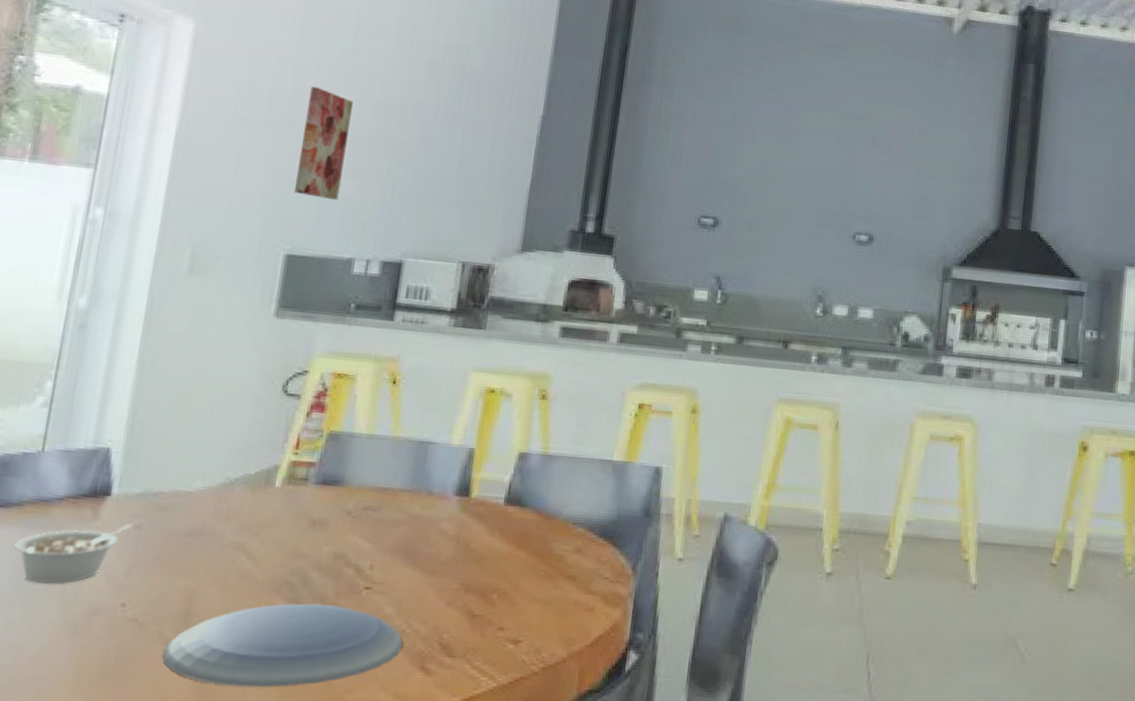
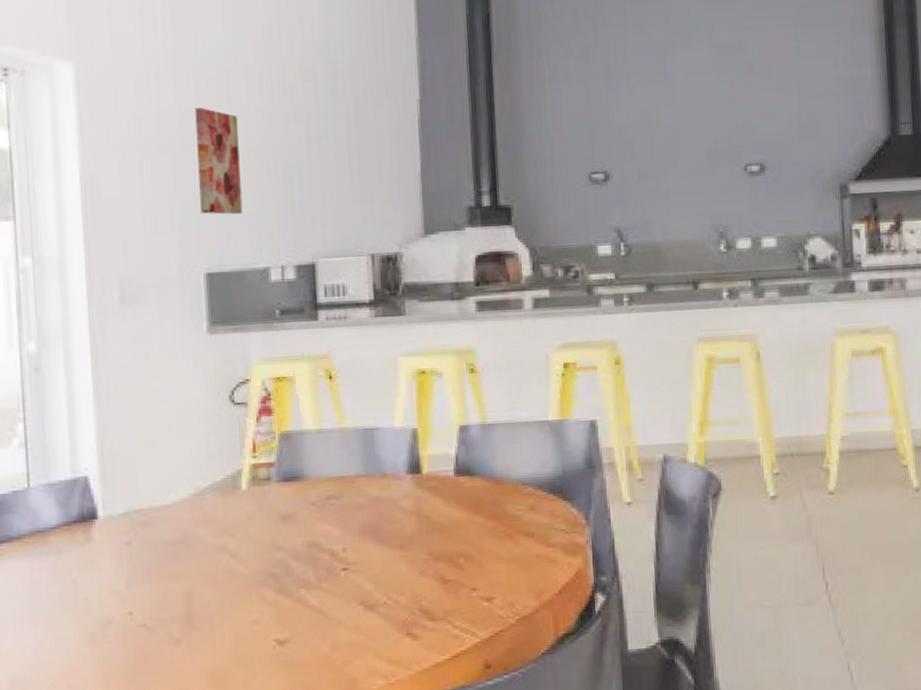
legume: present [14,523,133,584] -> none [24,541,123,605]
plate: present [162,603,403,687] -> none [175,588,387,673]

